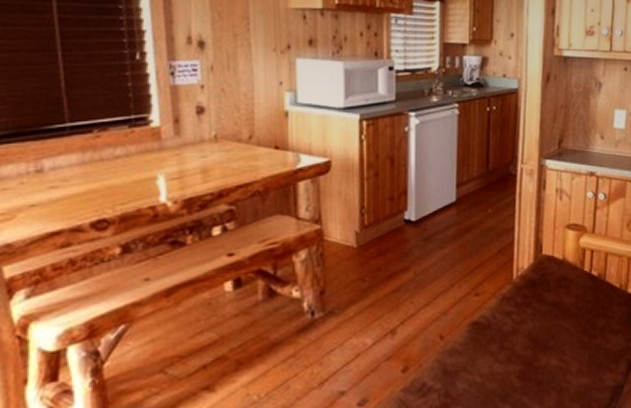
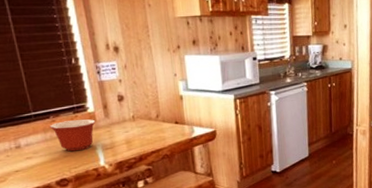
mixing bowl: none [91,135,160,181] -> present [50,119,96,152]

